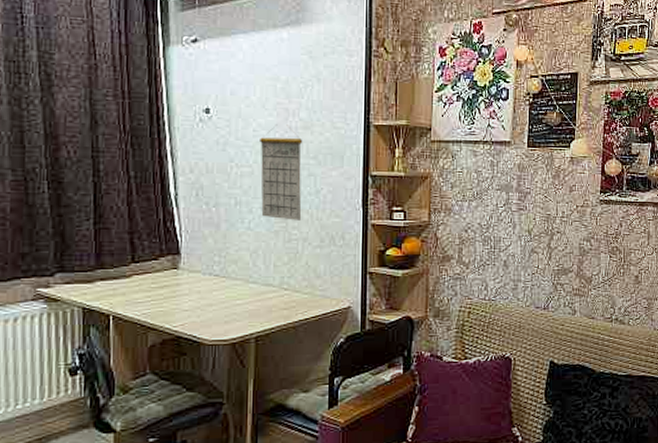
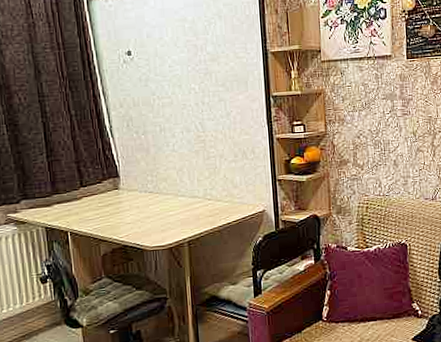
calendar: present [260,124,302,220] -> none [175,59,217,141]

